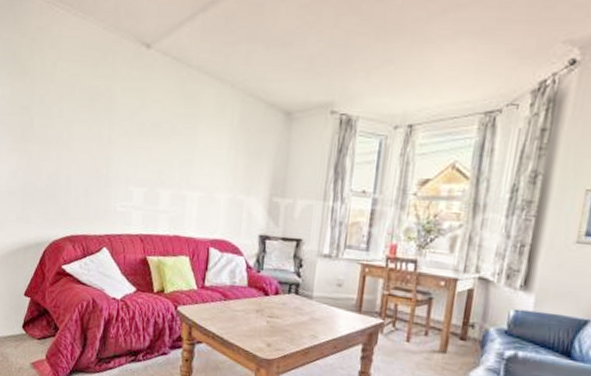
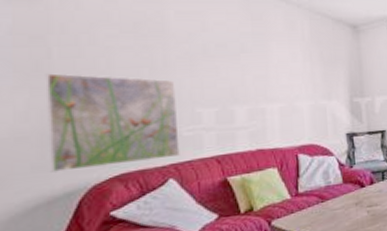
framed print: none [27,140,116,229] -> present [45,73,180,172]

